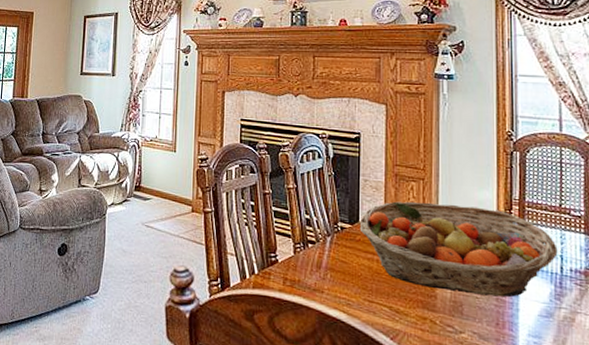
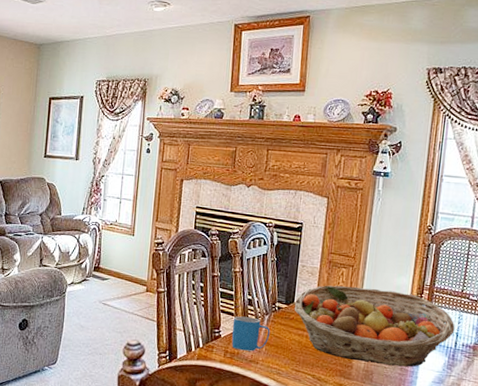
mug: none [290,238,334,279] -> present [231,316,271,352]

